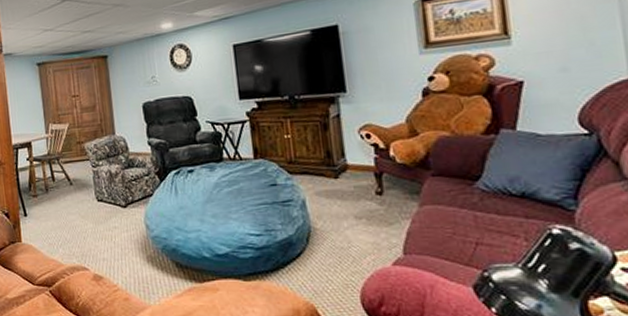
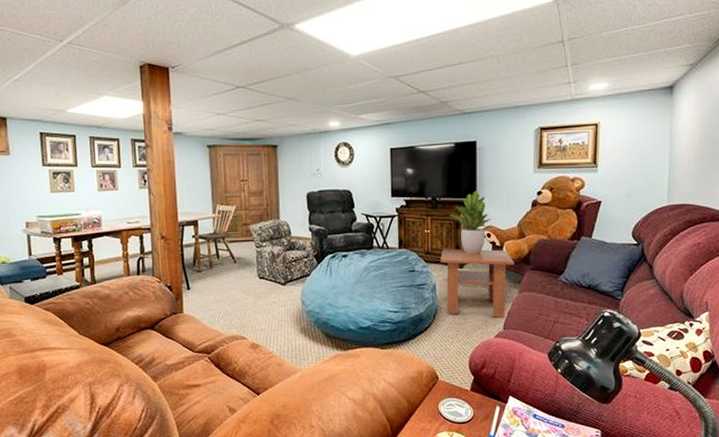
coffee table: none [307,153,409,240] -> present [440,249,515,318]
potted plant: none [314,83,368,161] -> present [450,191,491,255]

